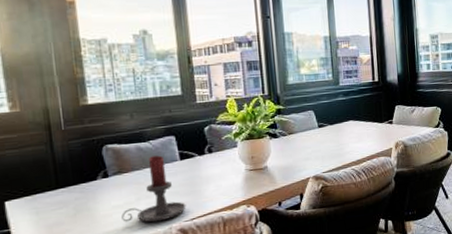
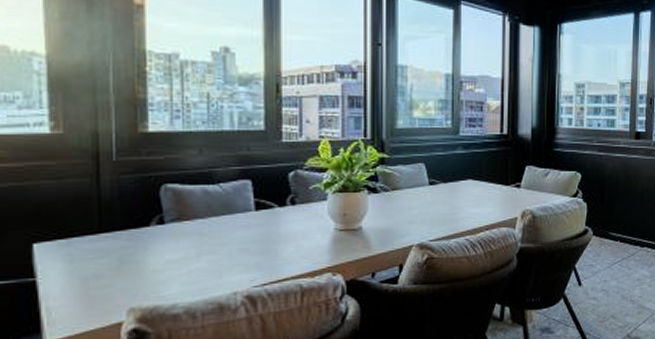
candle holder: present [121,155,186,223] -> none [176,202,257,285]

